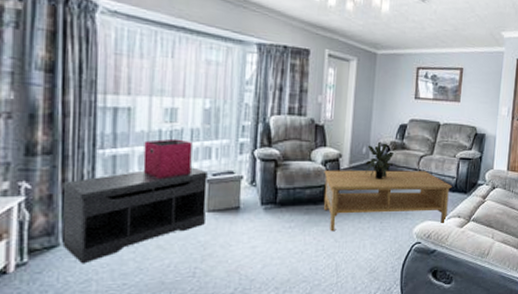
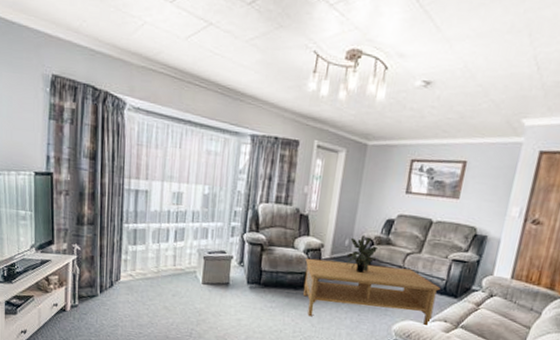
bench: present [62,167,208,264] -> none [100,243,204,313]
storage bin: present [143,138,193,178] -> none [155,218,193,252]

